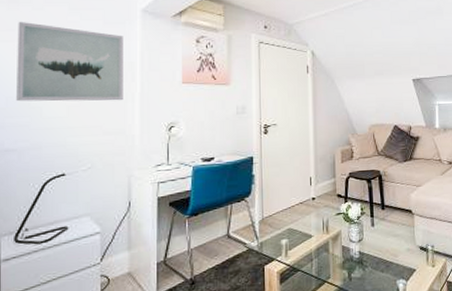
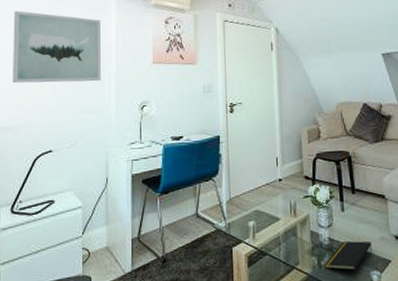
notepad: none [354,253,399,281] -> present [324,241,373,270]

